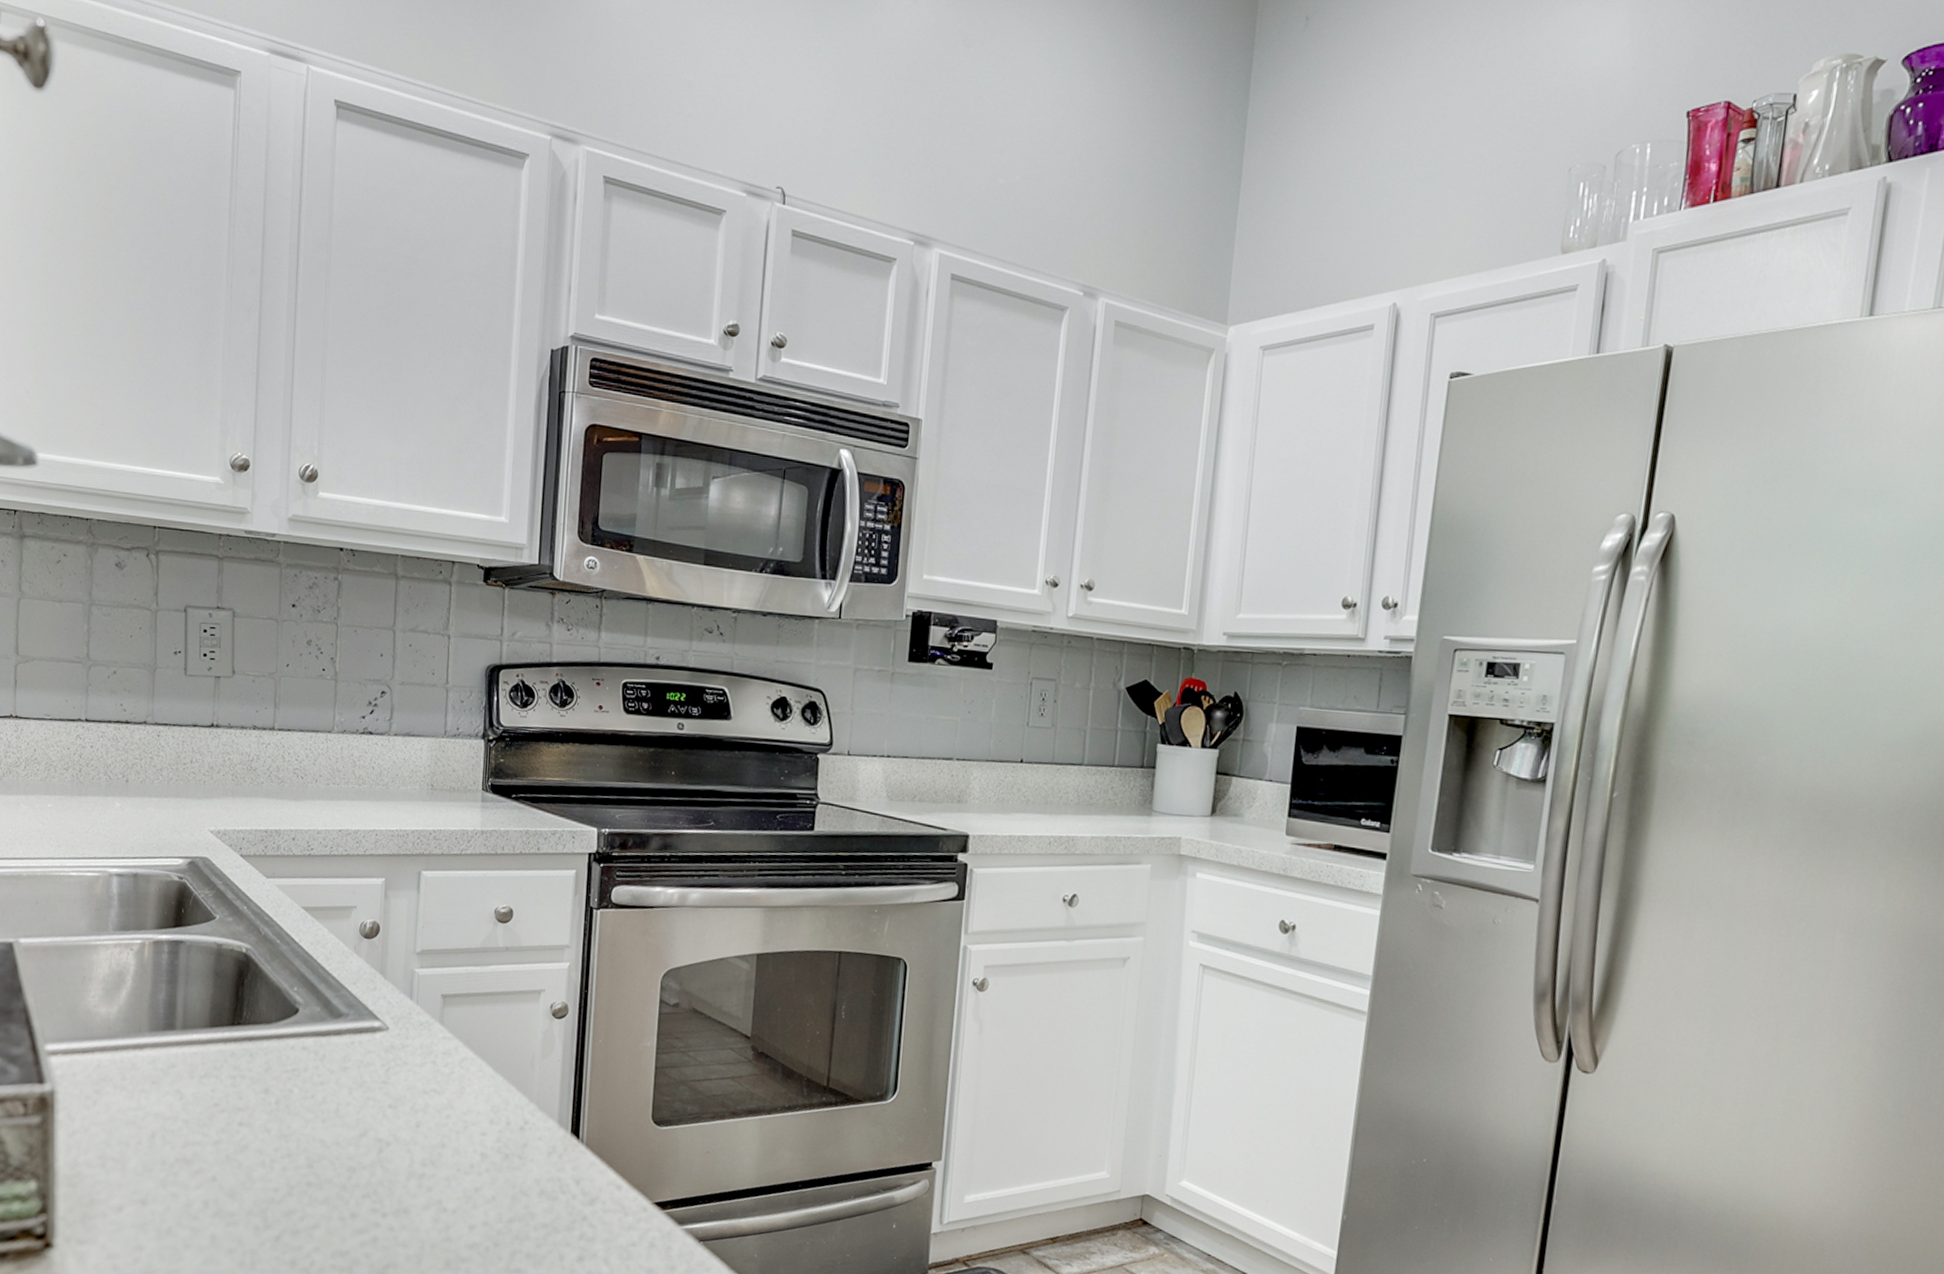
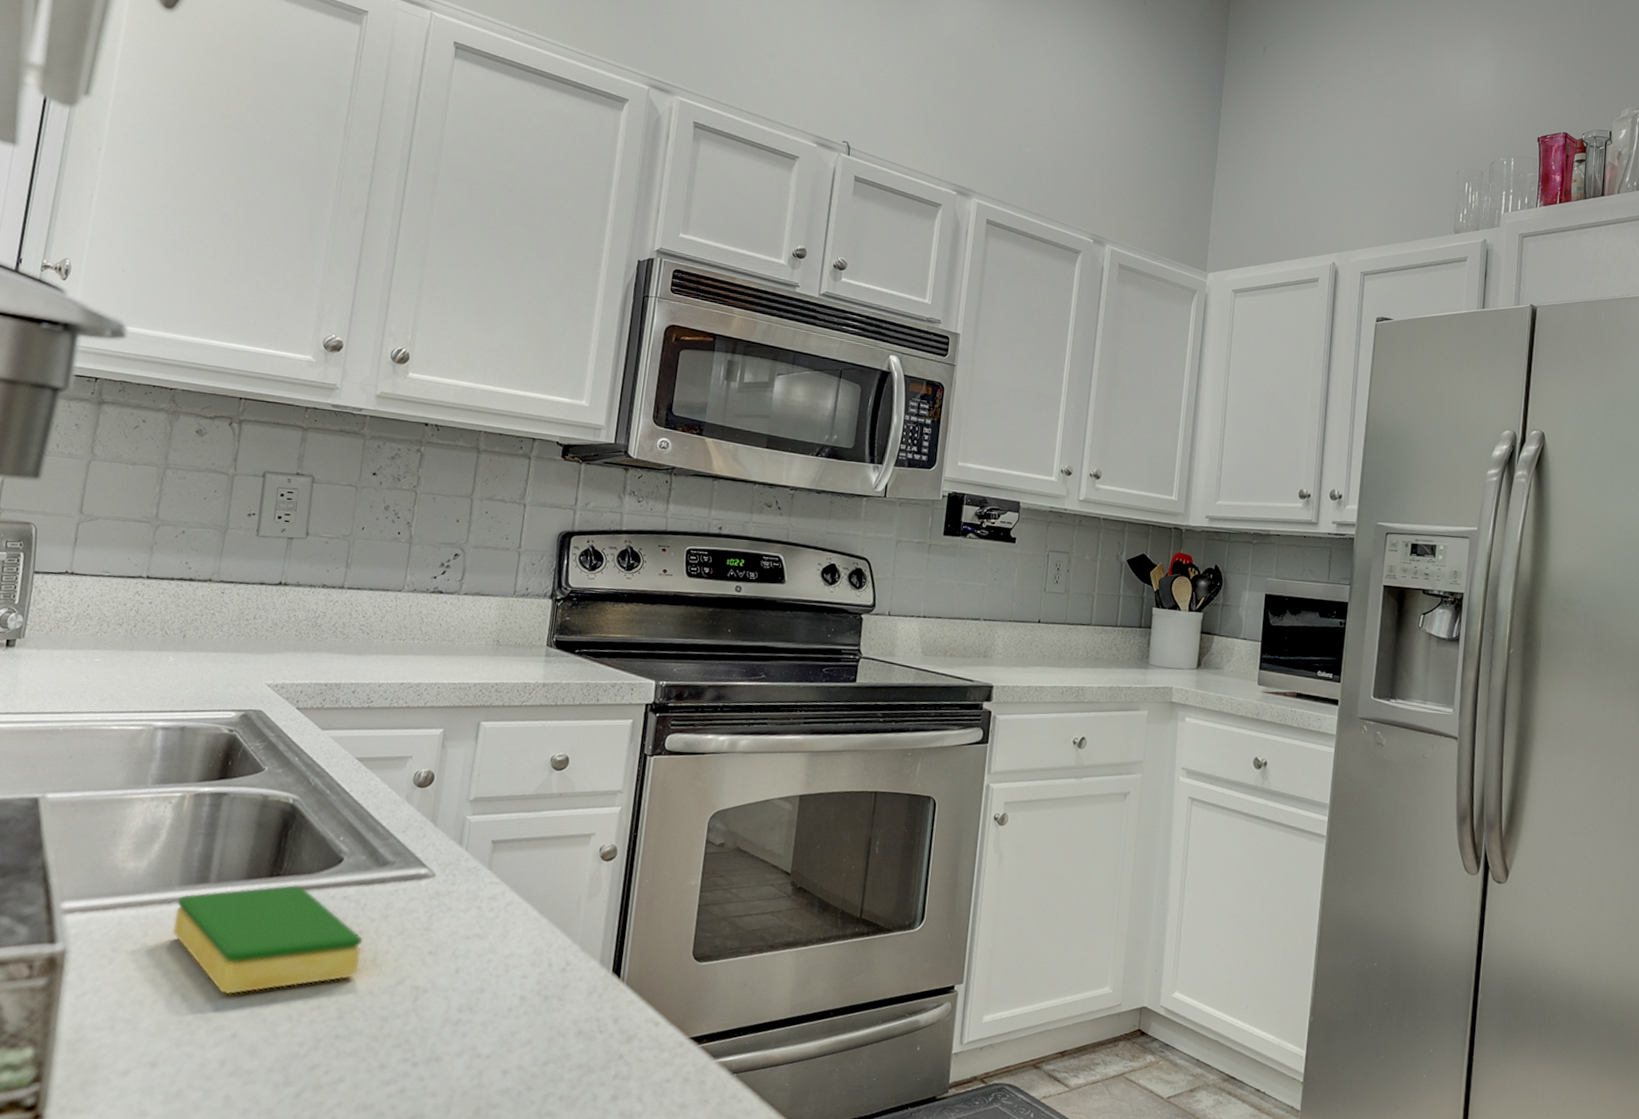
dish sponge: none [147,1034,325,1140] -> present [172,885,363,995]

